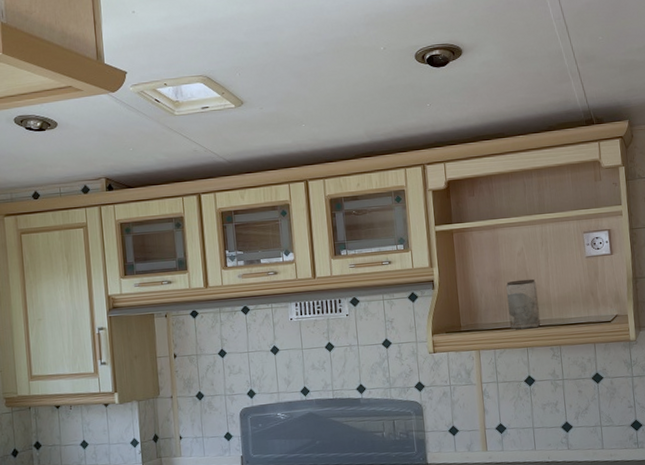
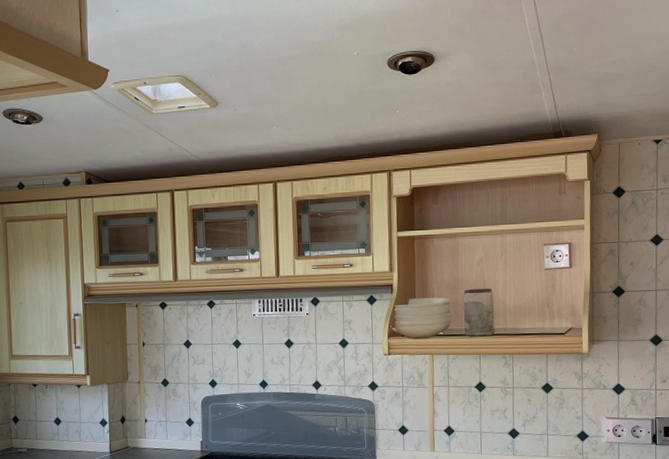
bowl: none [431,290,496,335] -> present [389,297,452,339]

